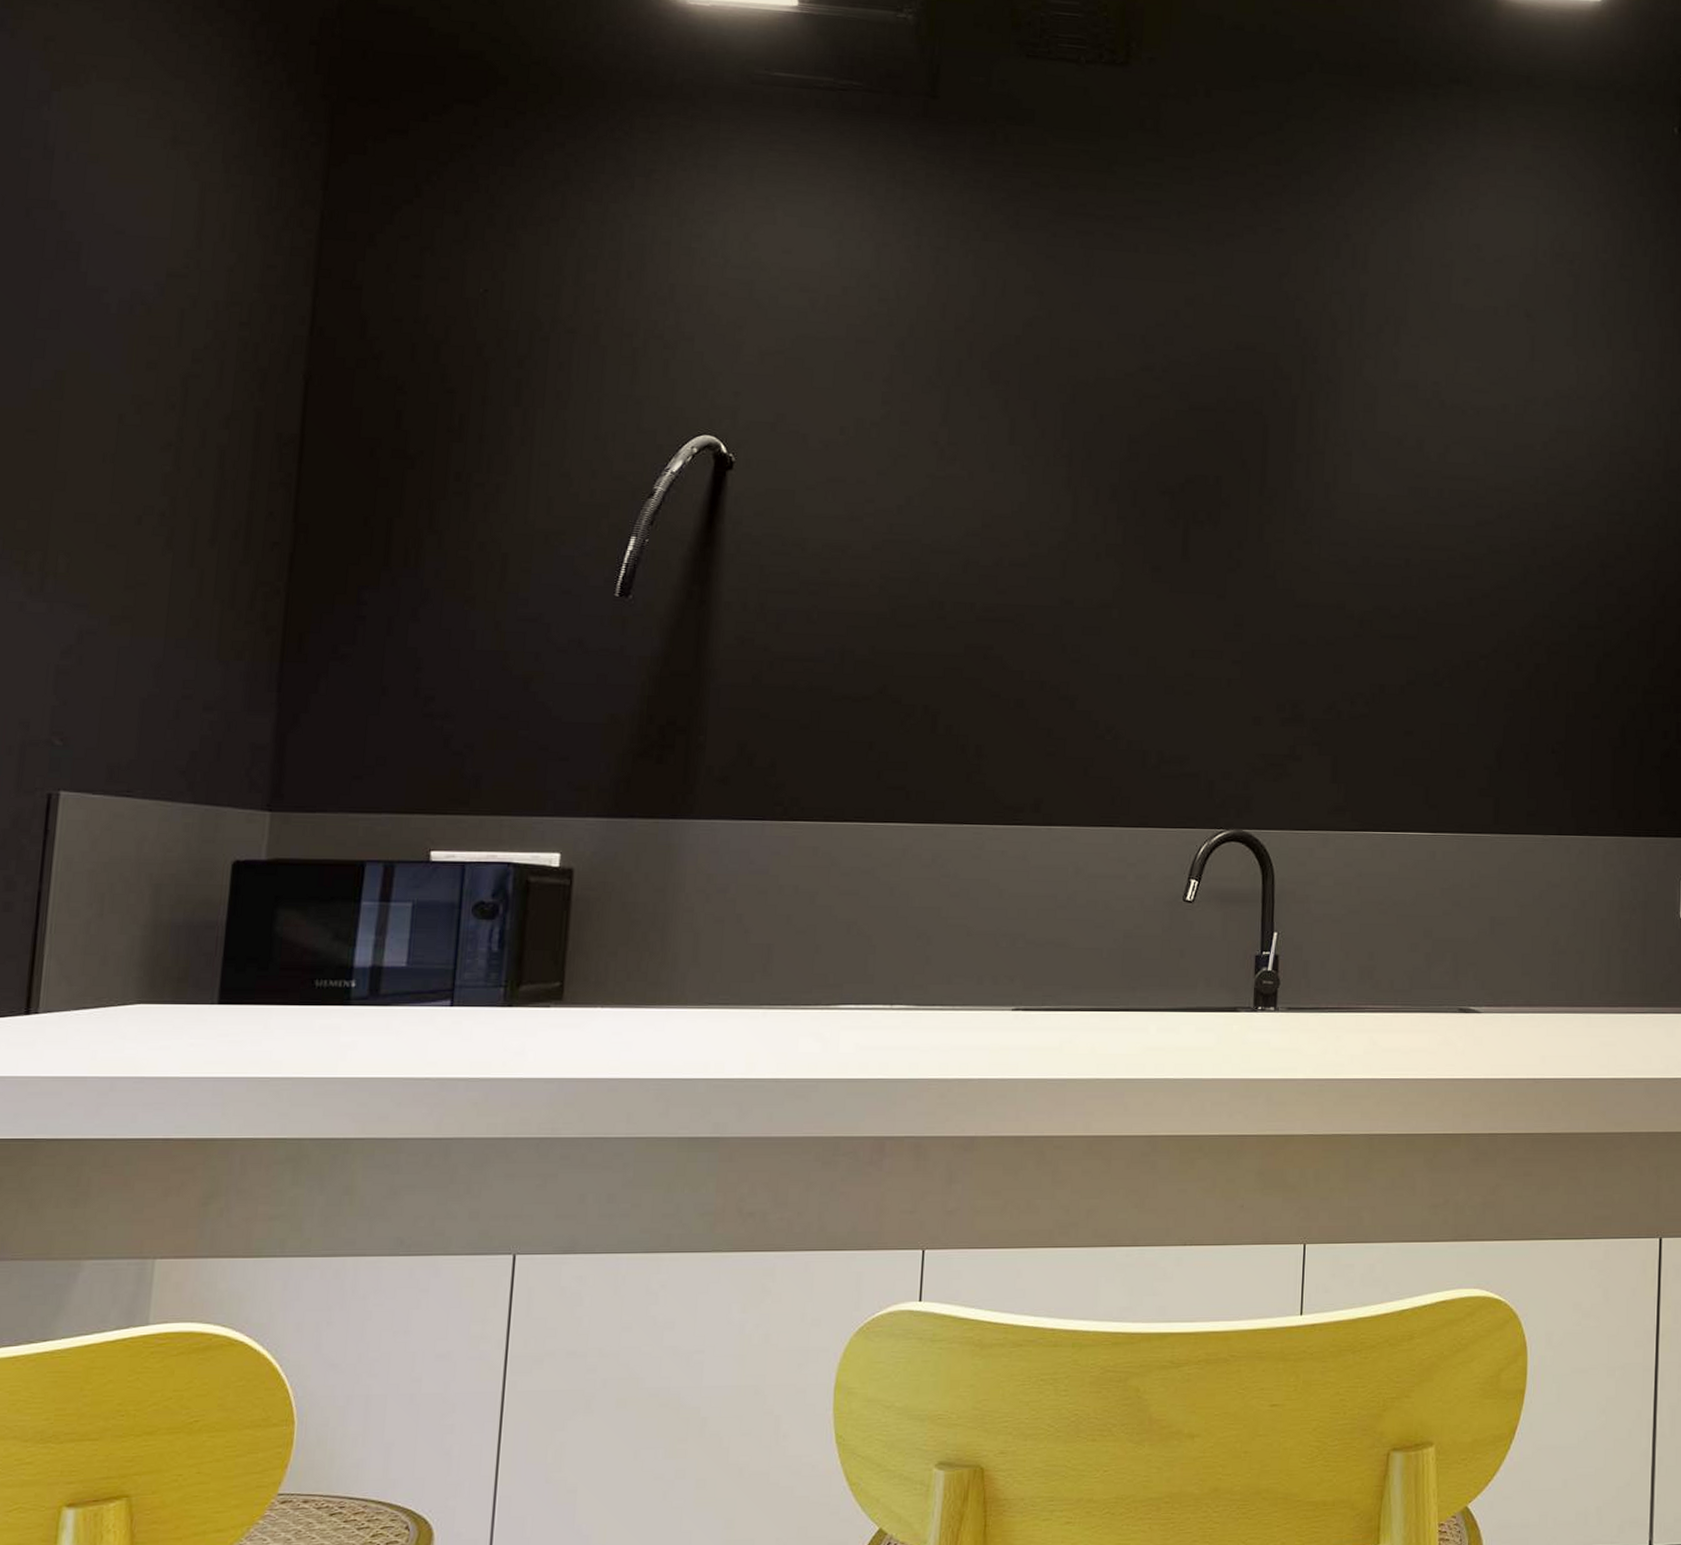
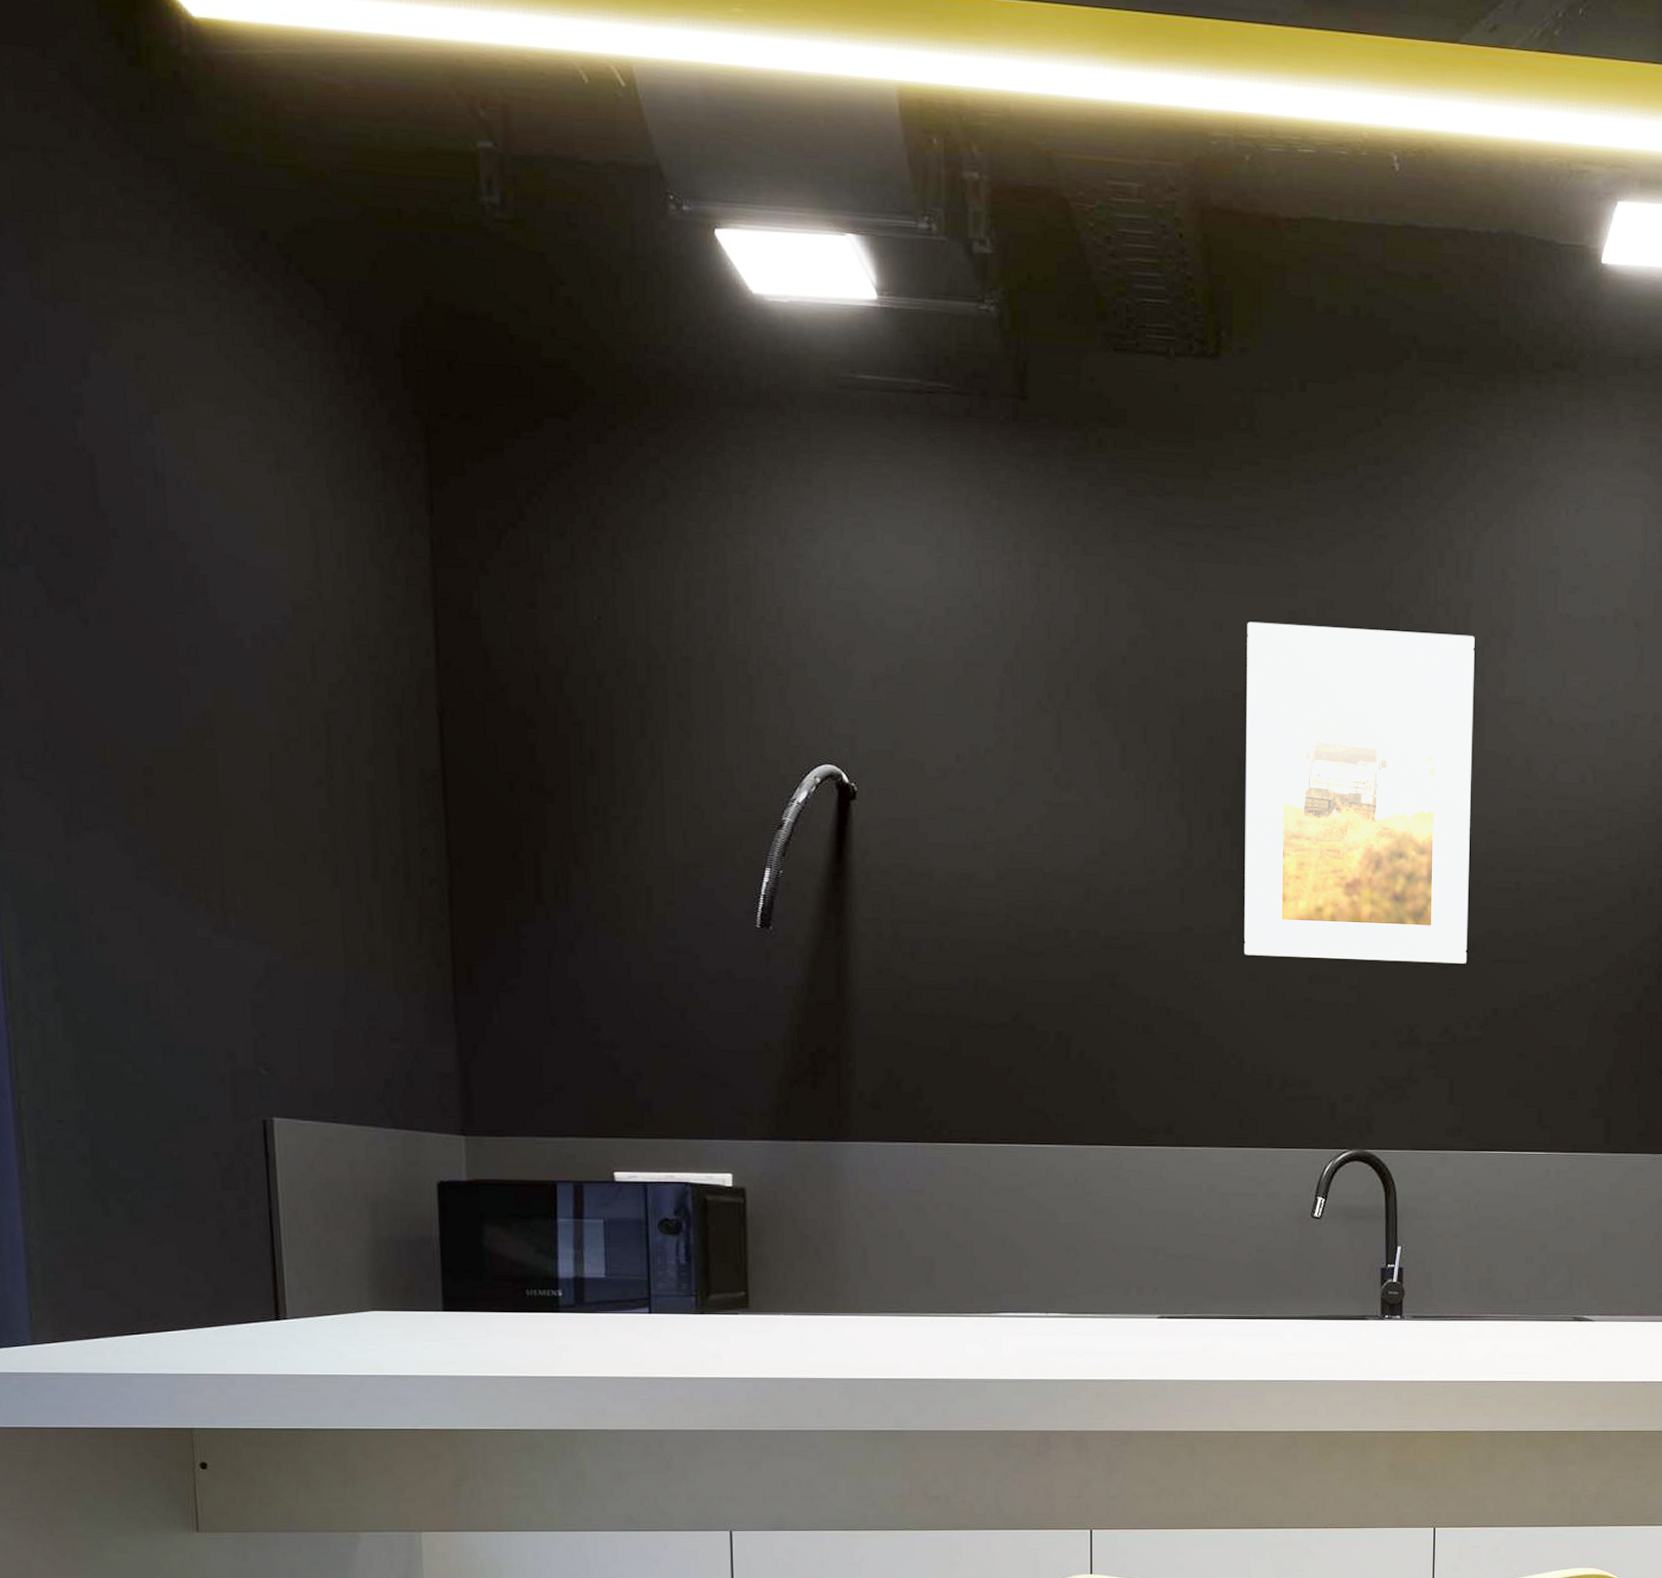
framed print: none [1125,305,1369,640] -> present [1244,621,1475,964]

